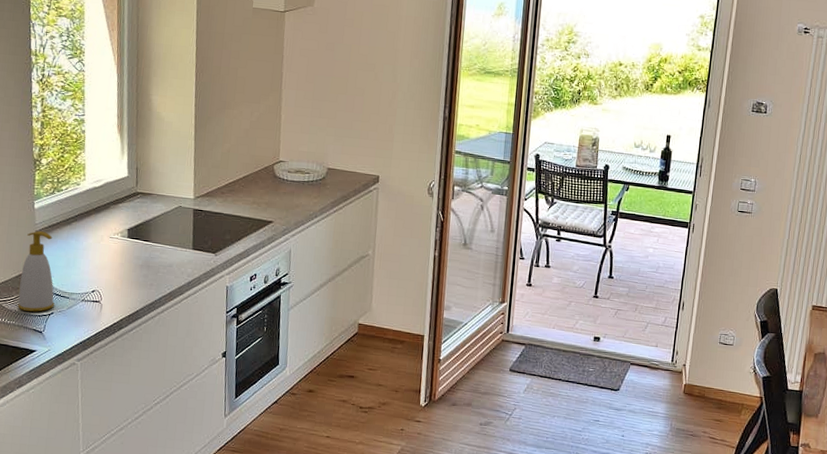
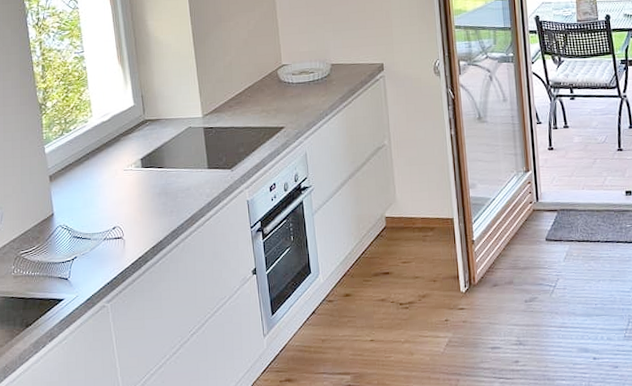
soap bottle: present [18,230,55,312] -> none [40,175,77,260]

